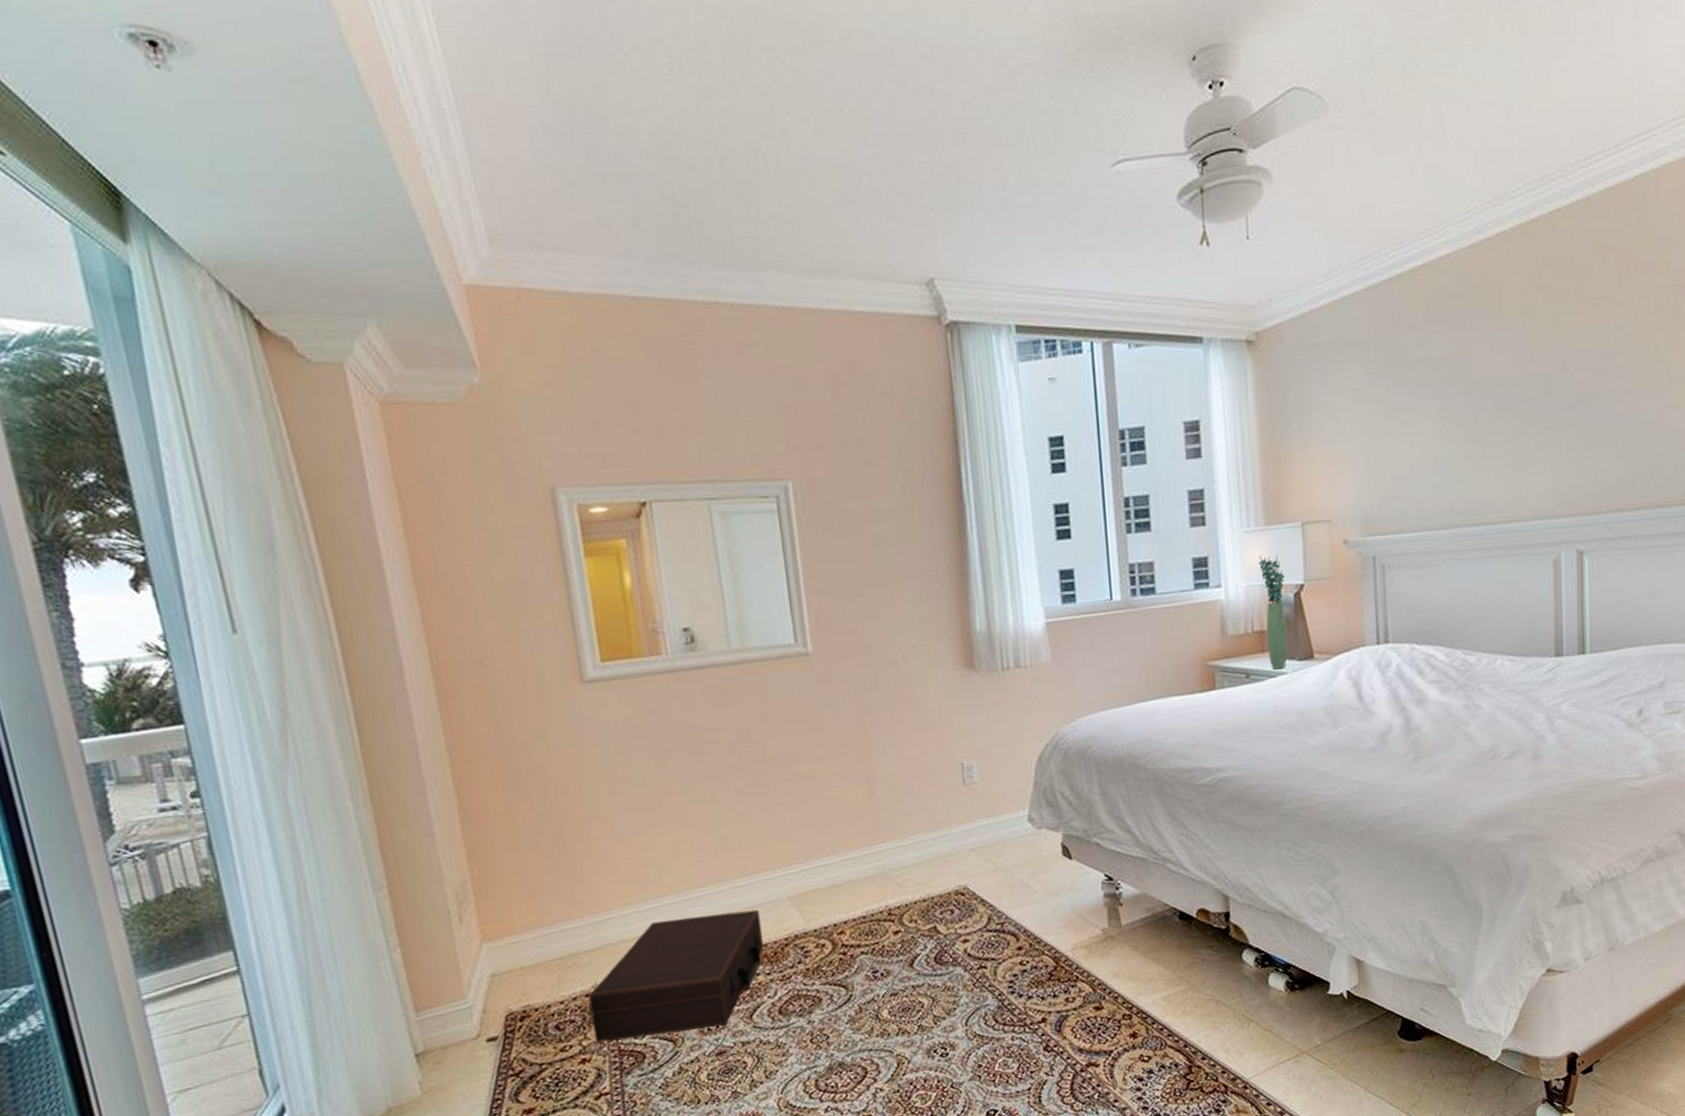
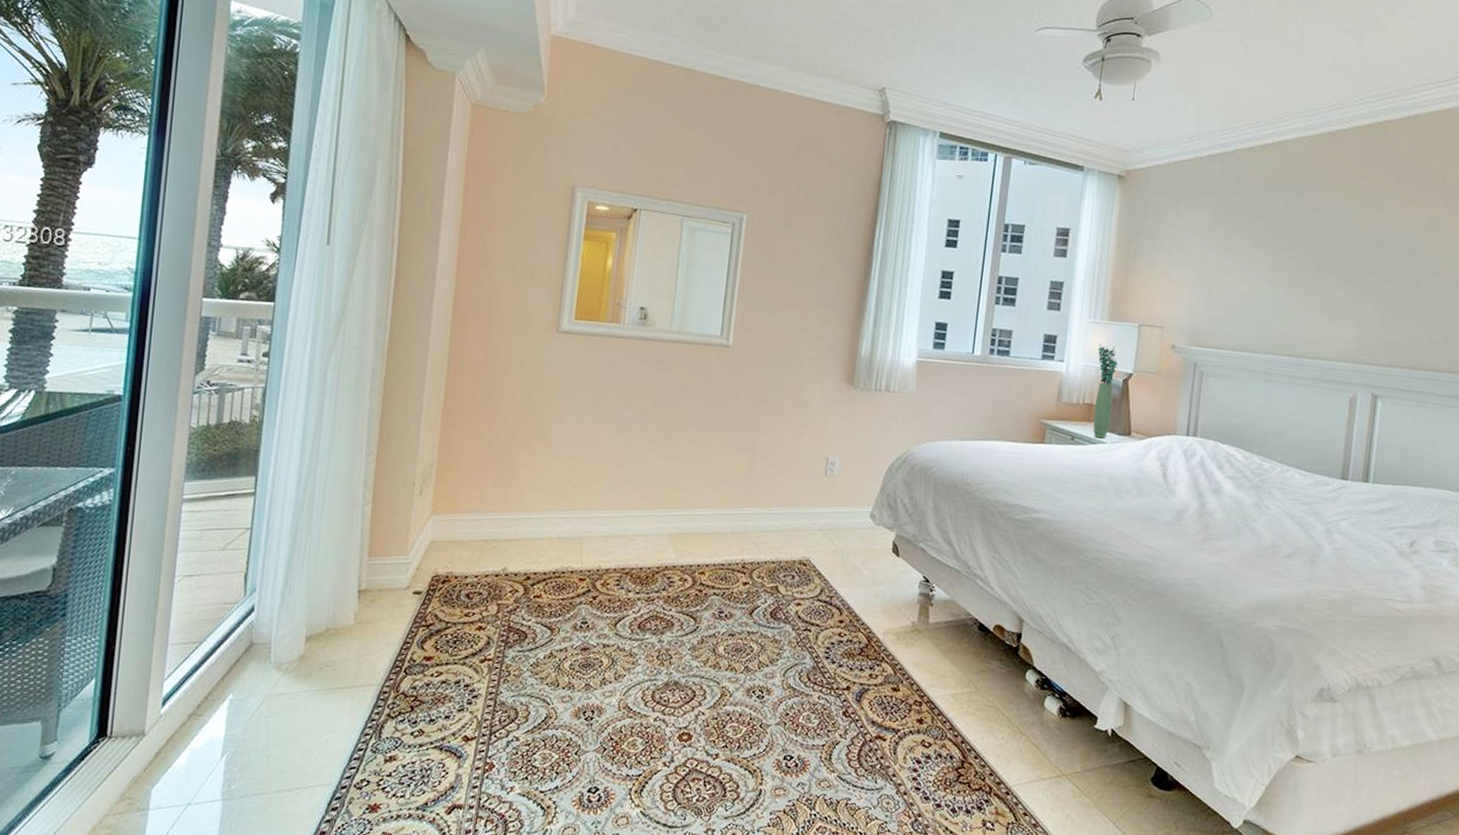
suitcase: present [588,909,764,1043] -> none [493,528,644,627]

